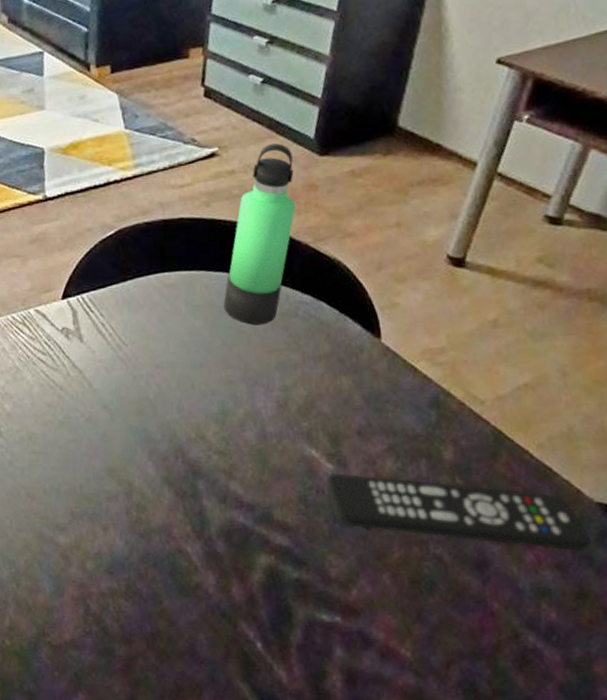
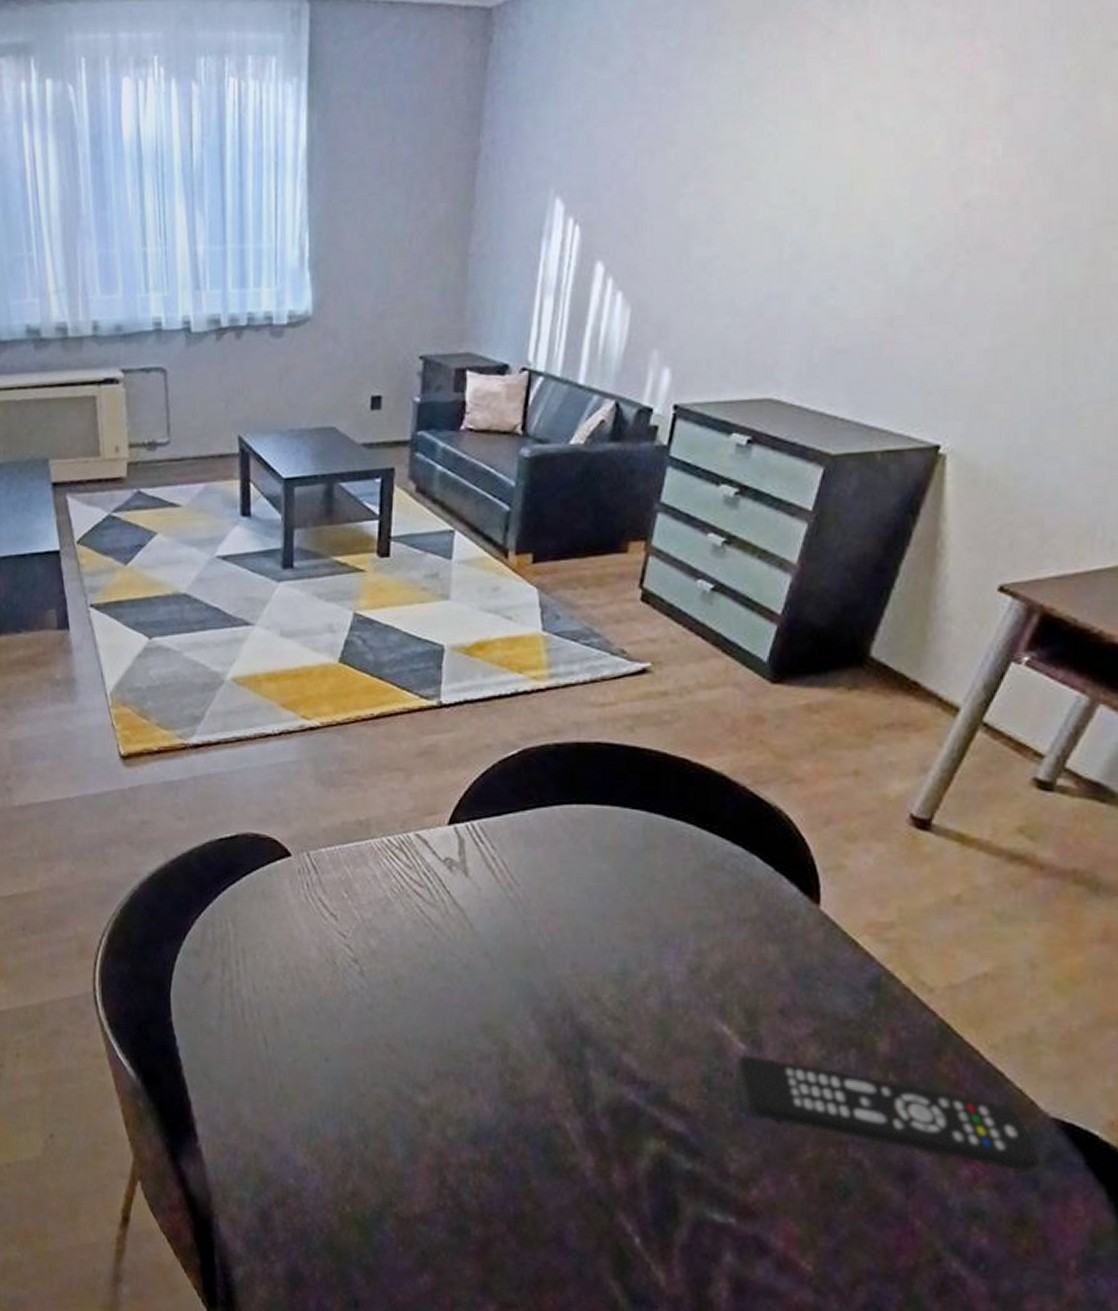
thermos bottle: present [223,143,297,325] -> none [637,664,739,876]

